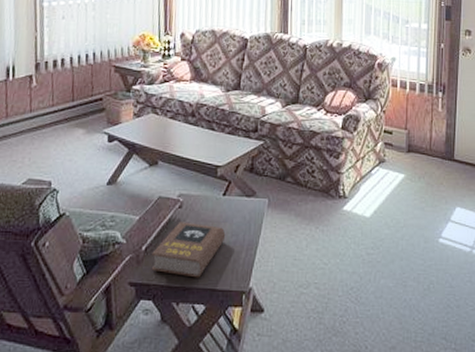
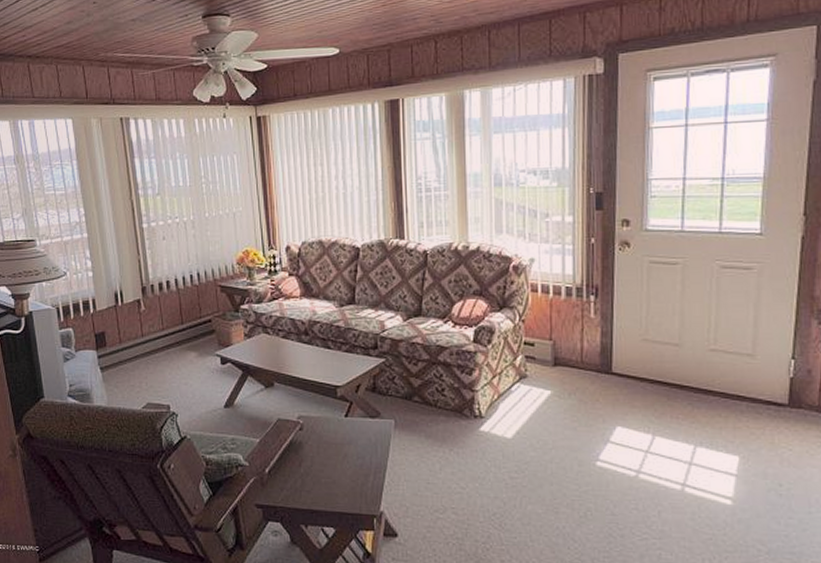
book: present [151,221,226,278] -> none [275,444,351,501]

